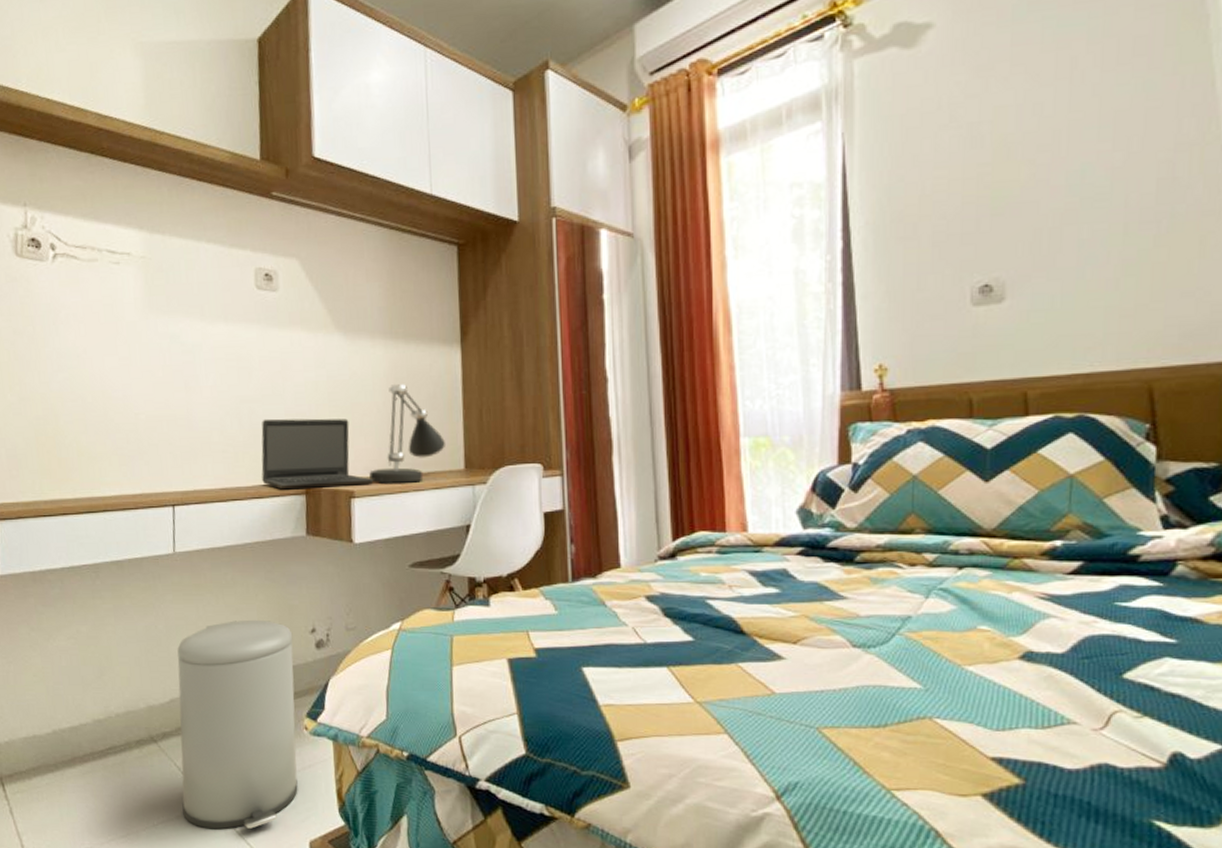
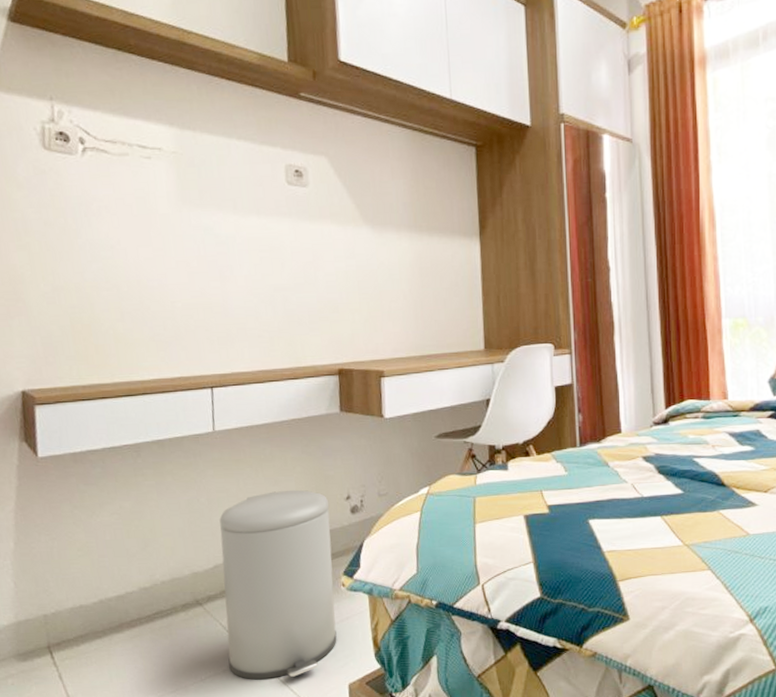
laptop: present [261,418,374,490] -> none [295,305,402,371]
desk lamp: present [369,384,445,483] -> none [397,273,467,364]

